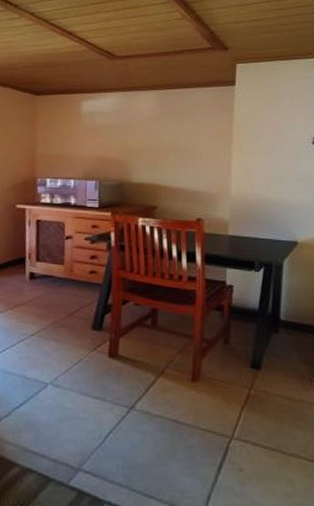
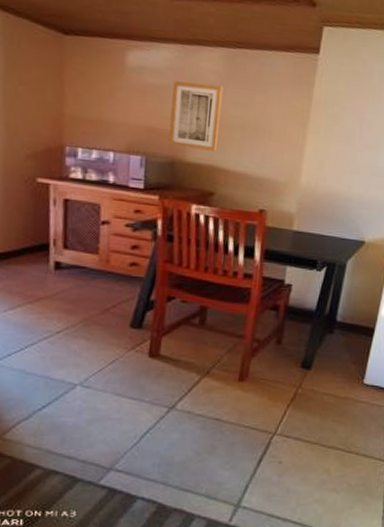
wall art: none [117,119,158,172] -> present [168,81,223,151]

